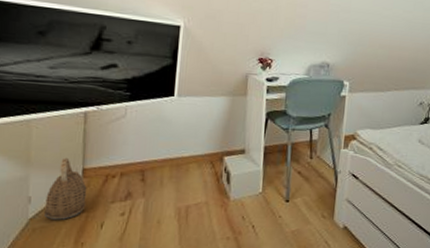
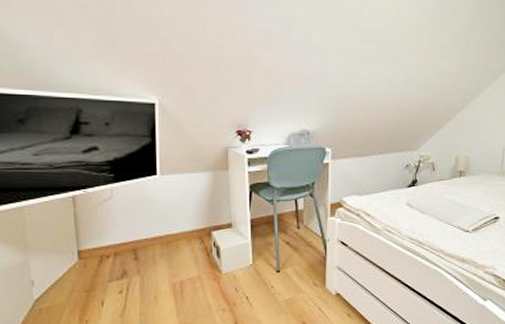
basket: present [44,157,87,220] -> none [47,241,85,300]

